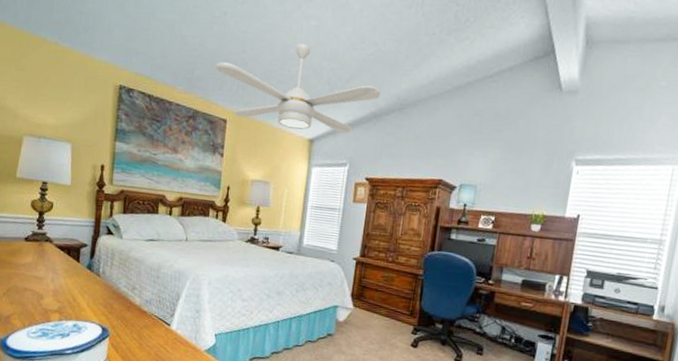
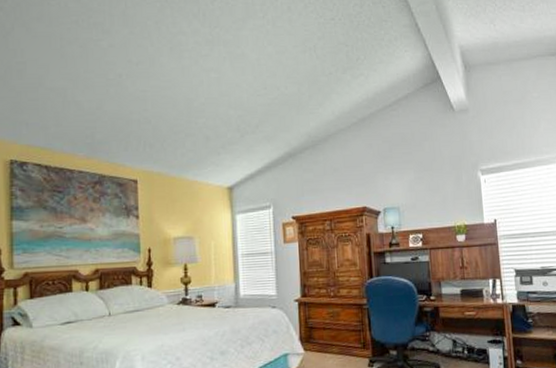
ceiling fan: present [215,43,381,134] -> none [117,96,292,179]

